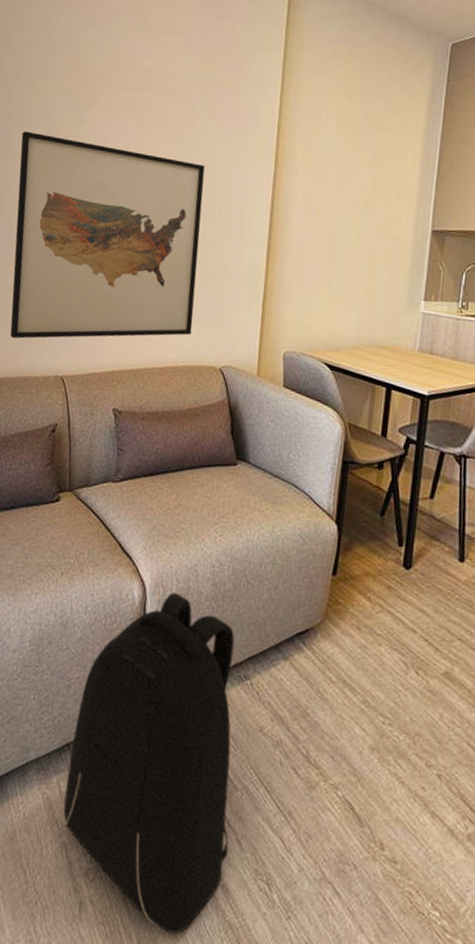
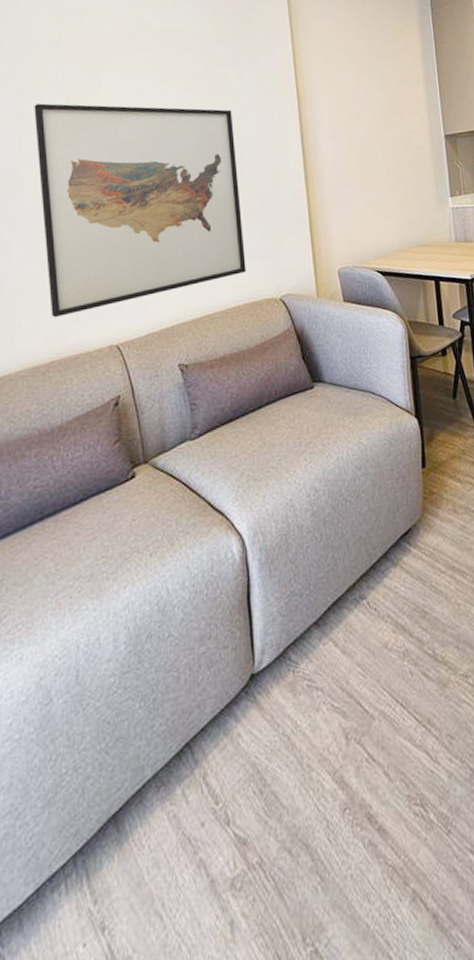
backpack: present [63,592,235,934] -> none [192,535,378,909]

